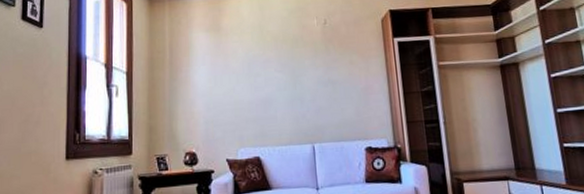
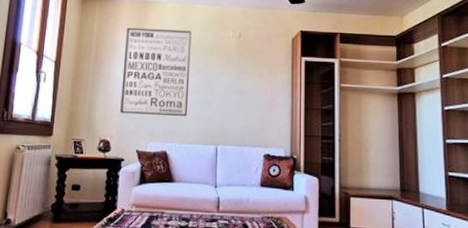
wall art: none [201,22,277,121] -> present [120,27,192,117]

